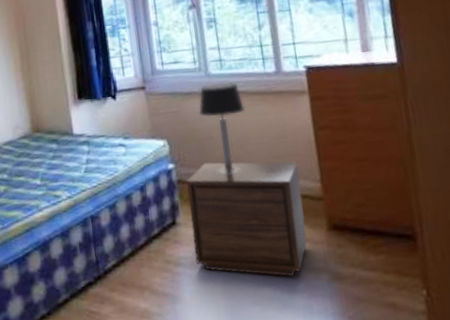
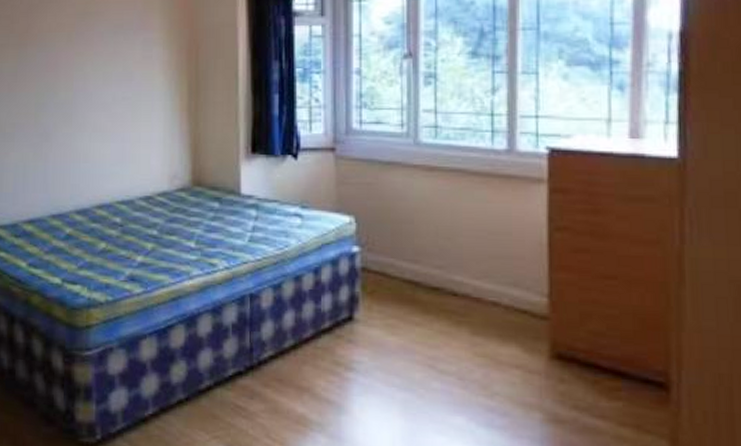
nightstand: present [187,161,307,277] -> none [372,251,521,409]
table lamp: present [198,82,245,176] -> none [399,155,460,272]

